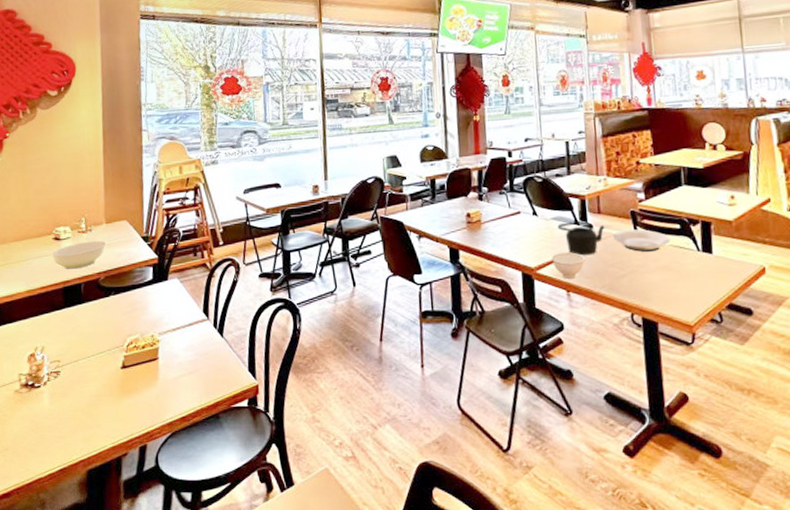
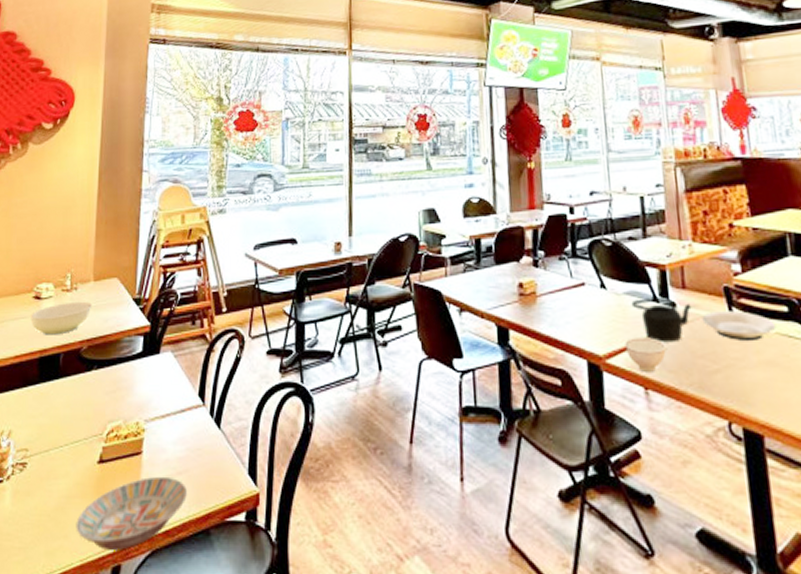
bowl: none [106,376,198,435] -> present [76,476,187,552]

